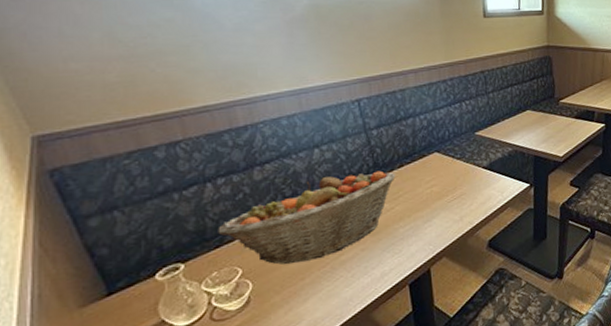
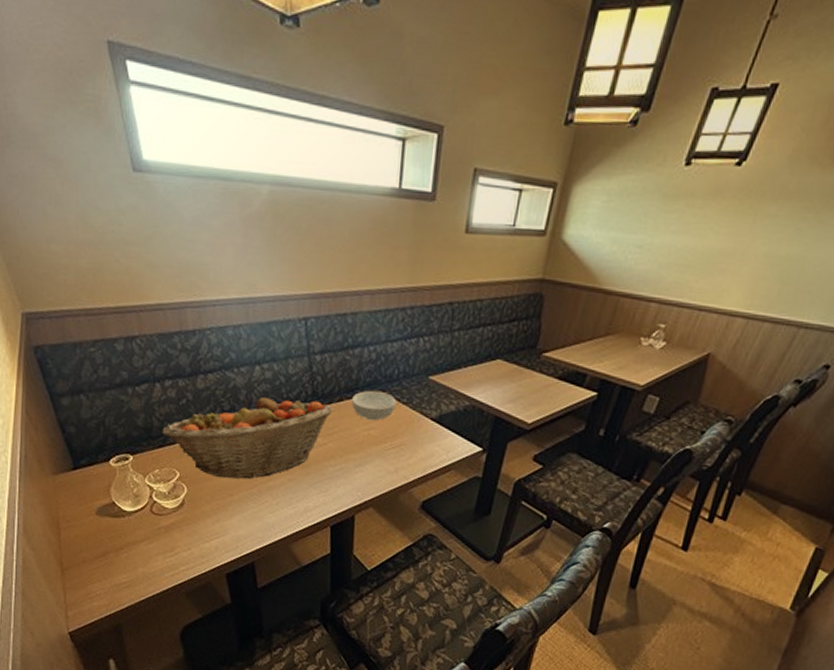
cereal bowl: none [411,152,452,179] -> present [352,390,397,421]

